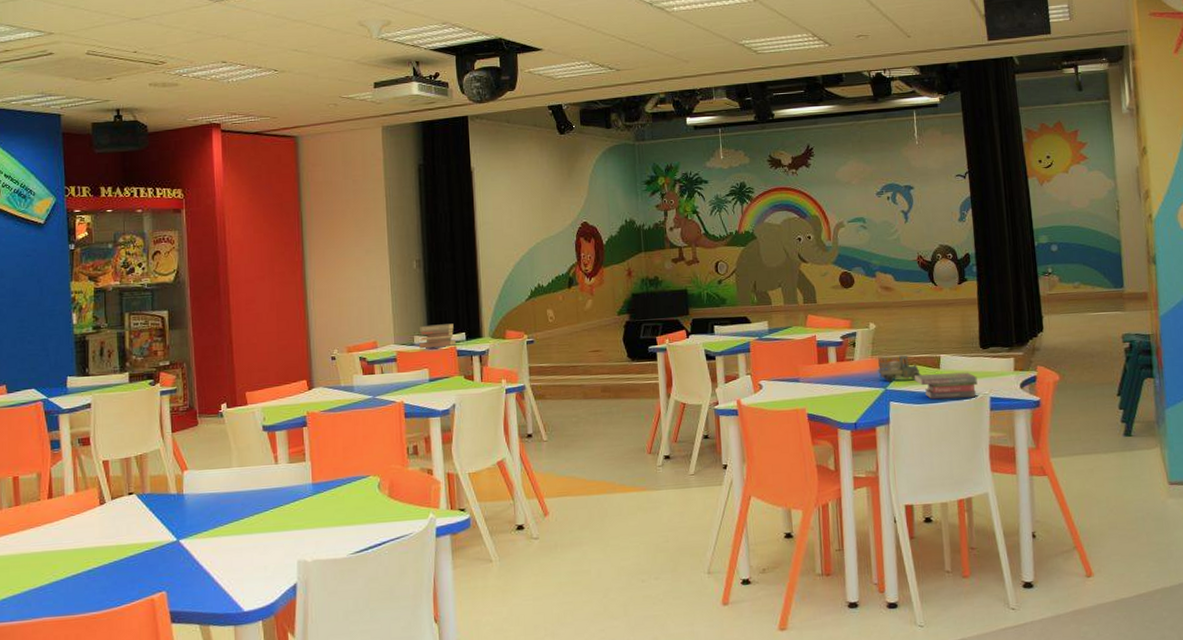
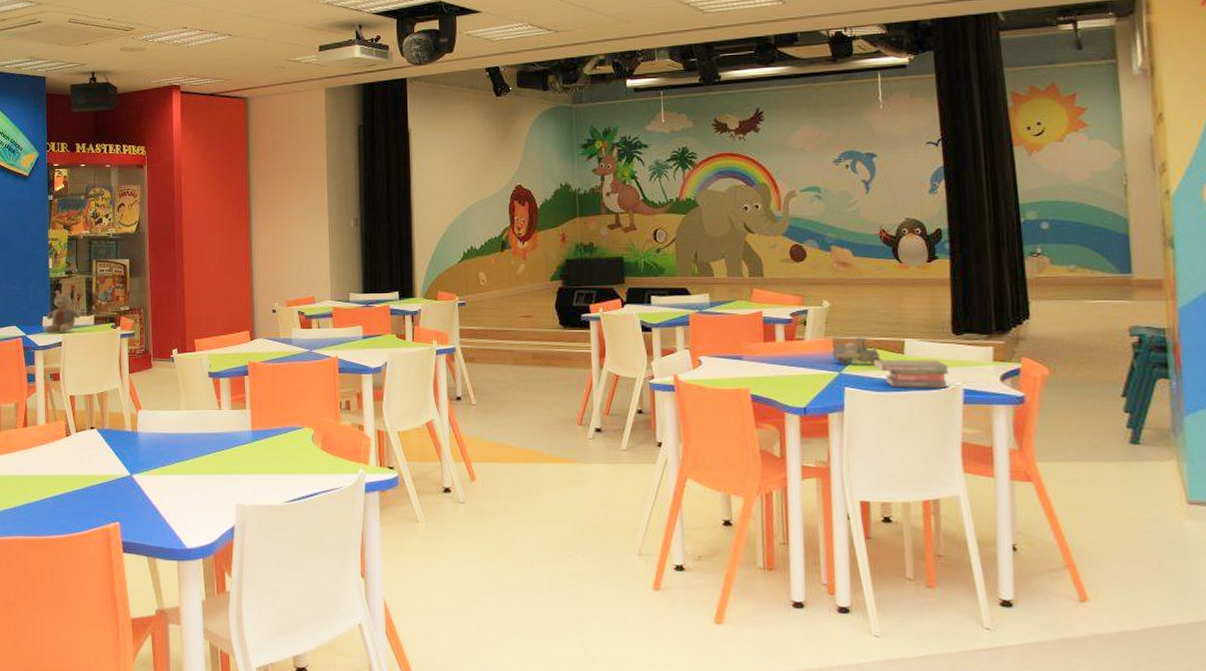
stuffed animal: none [71,345,112,395] -> present [45,289,81,334]
books: present [419,323,457,349] -> none [354,282,390,306]

